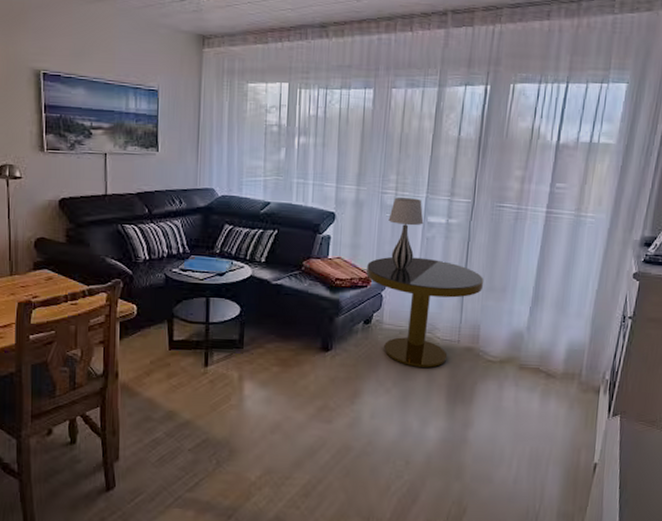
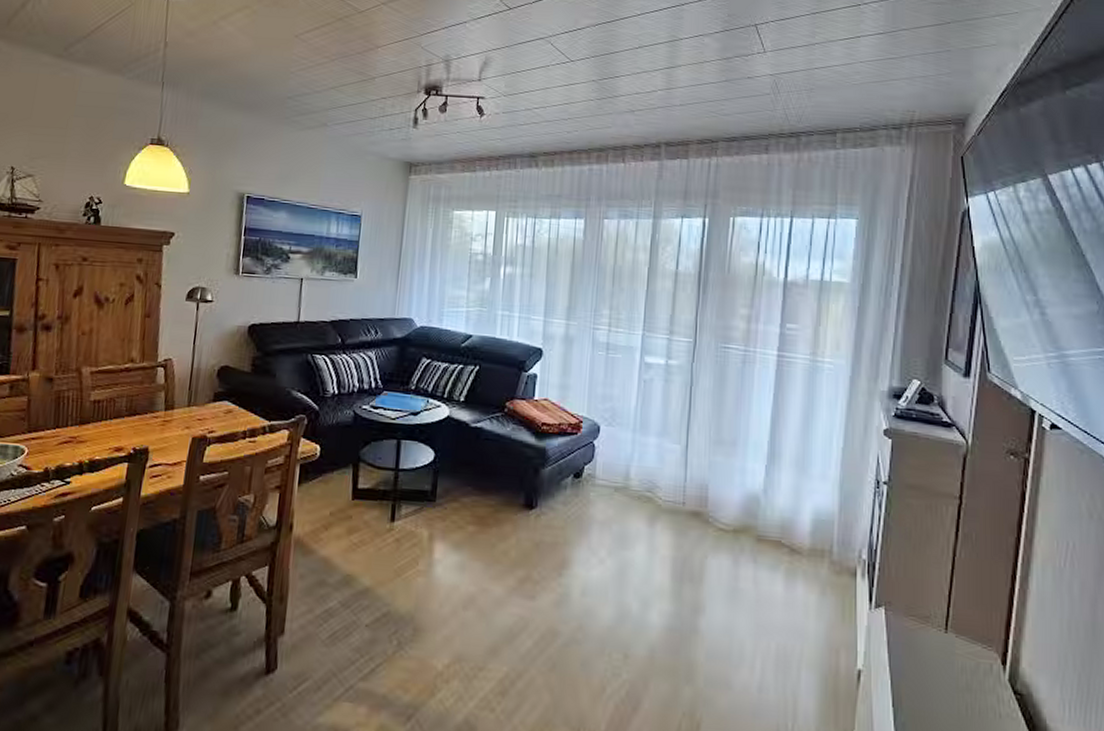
side table: present [367,257,484,368] -> none [577,400,711,535]
table lamp: present [388,197,424,270] -> none [601,334,640,416]

